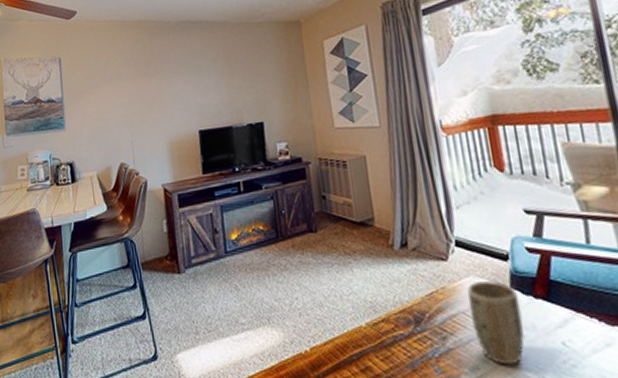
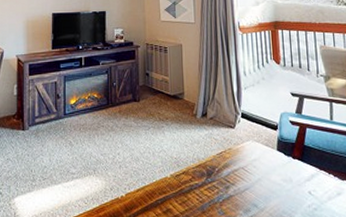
plant pot: present [467,280,526,366] -> none [246,144,285,209]

